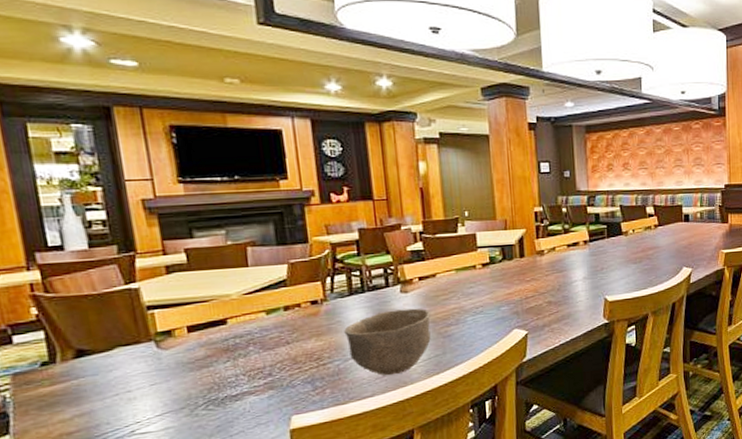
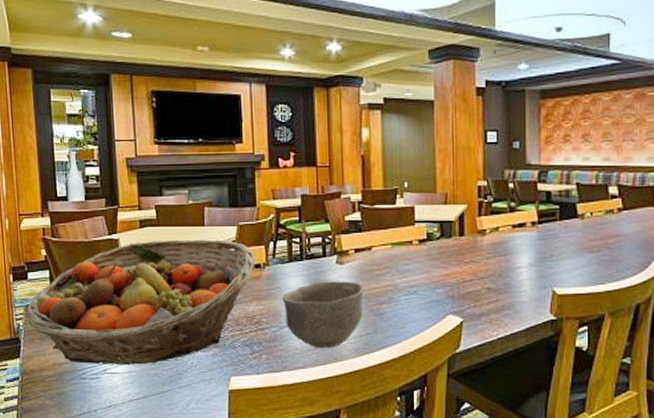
fruit basket: none [13,279,312,429] -> present [26,239,256,365]

